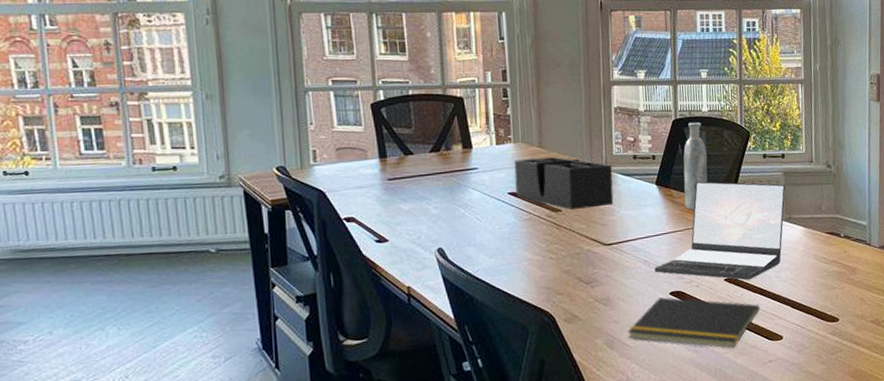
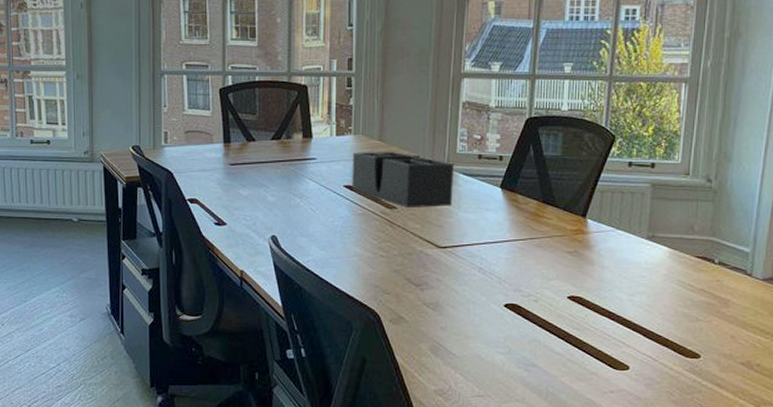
notepad: present [627,297,761,349] -> none [454,309,607,372]
laptop: present [654,181,786,281] -> none [490,187,652,301]
bottle: present [683,122,708,211] -> none [531,122,562,219]

